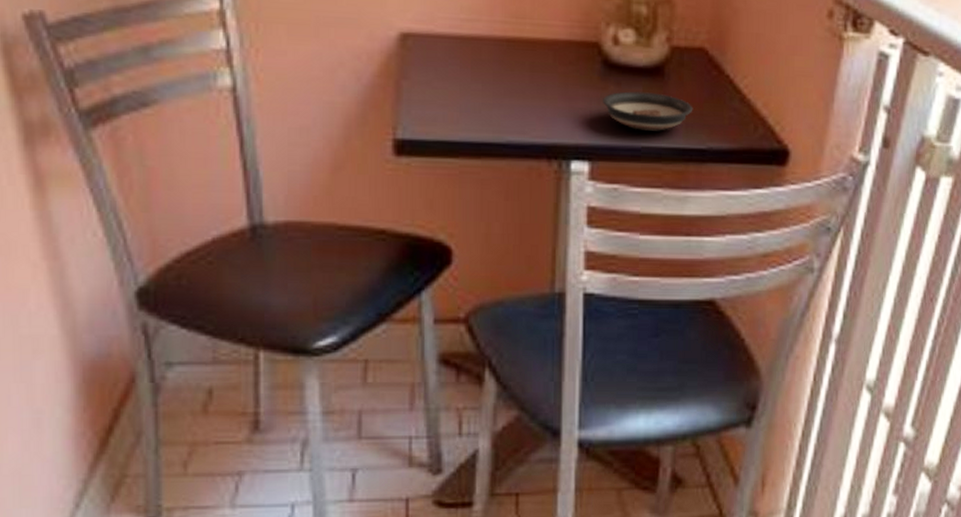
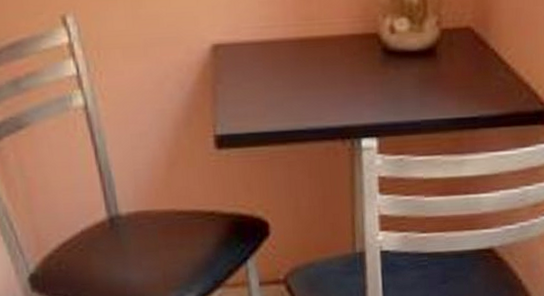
saucer: present [603,91,693,131] -> none [385,72,464,106]

